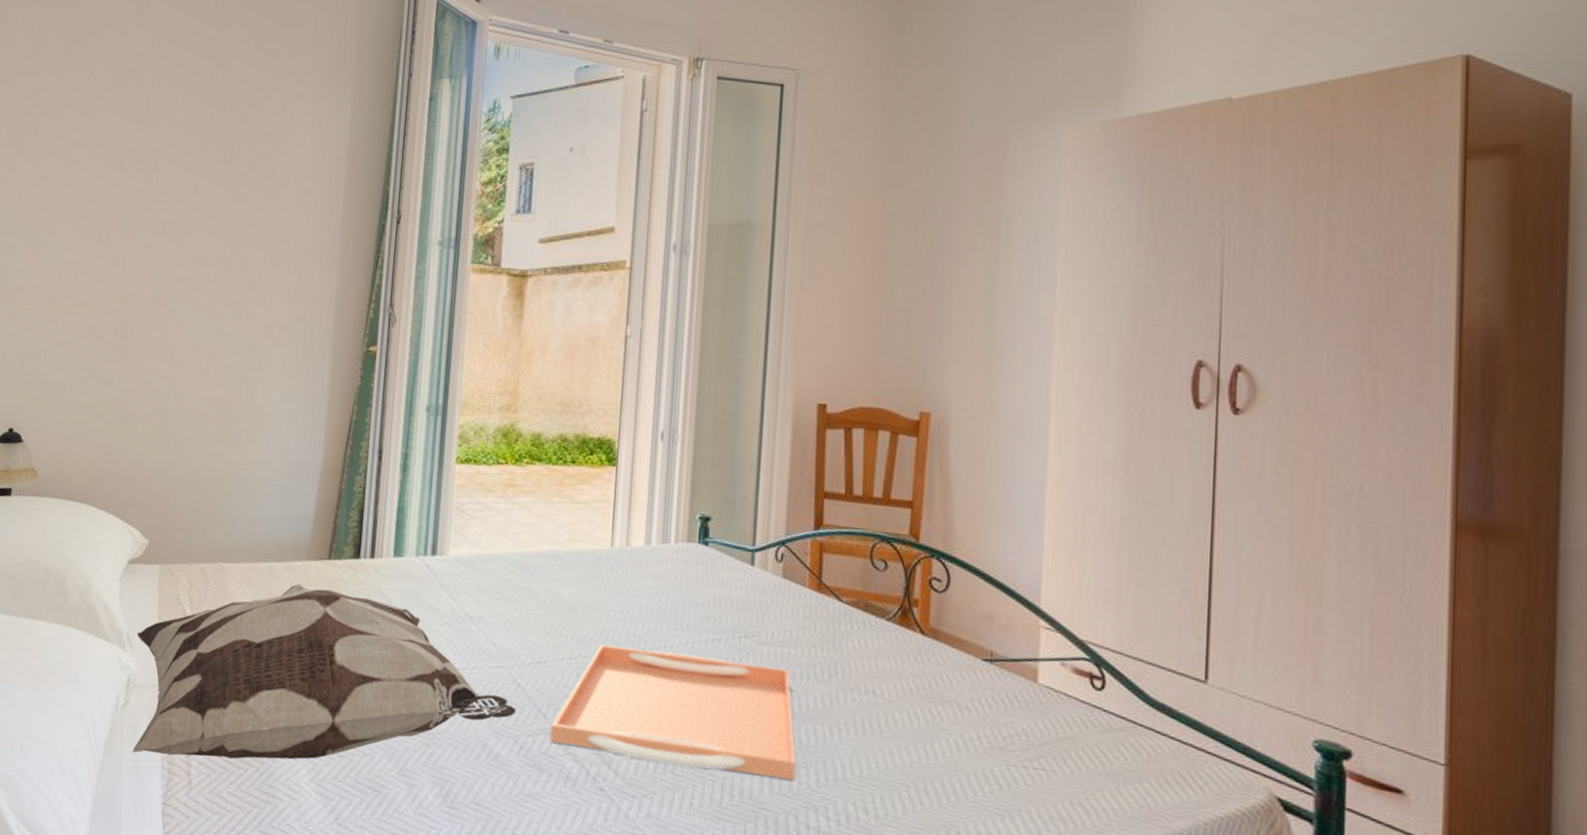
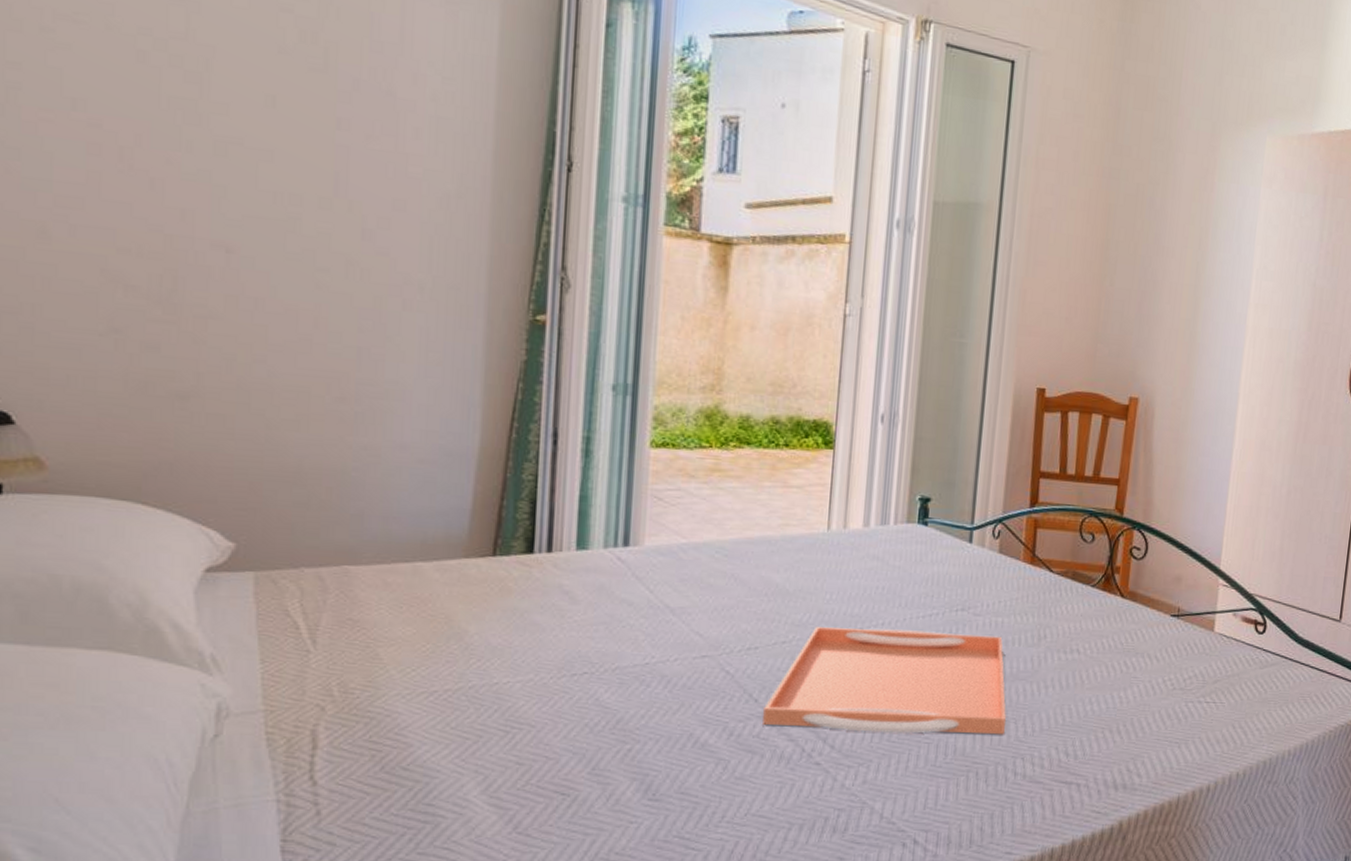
decorative pillow: present [132,583,517,760] -> none [226,584,726,790]

